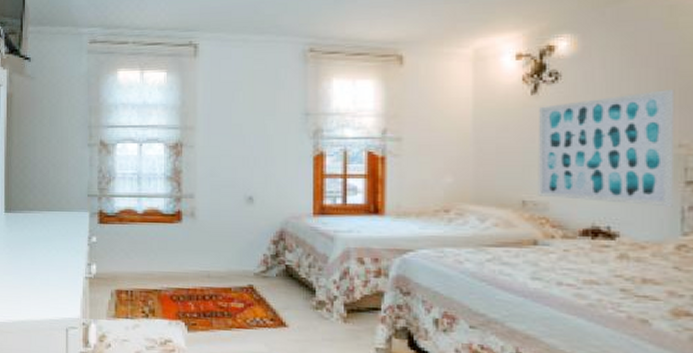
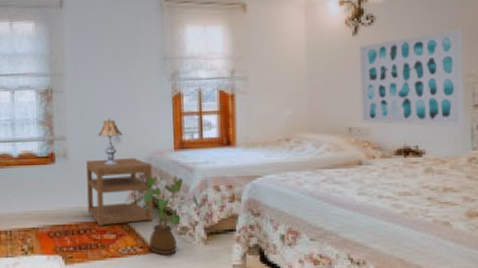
nightstand: none [214,221,287,293] -> present [86,158,154,226]
table lamp: none [229,176,256,228] -> present [98,118,123,165]
house plant: none [276,242,339,330] -> present [143,175,199,255]

